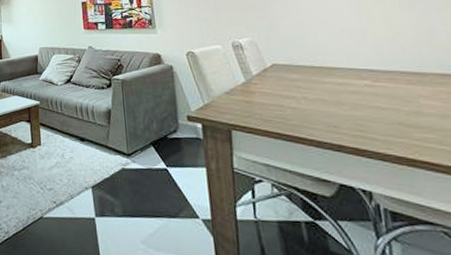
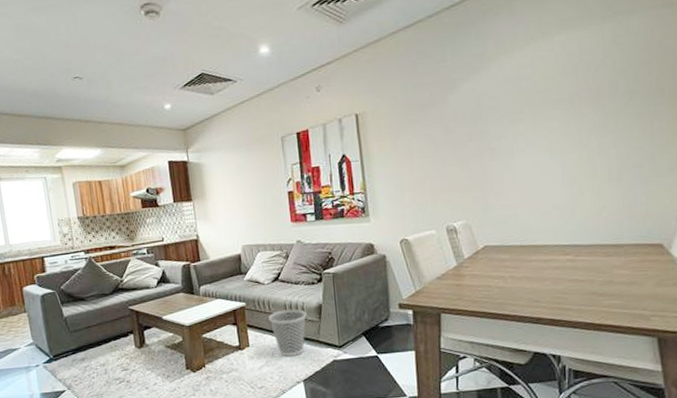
wastebasket: none [60,111,96,160] -> present [268,309,307,357]

